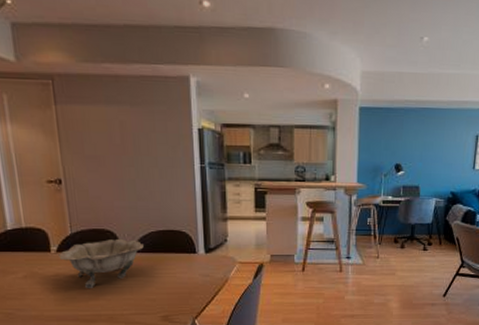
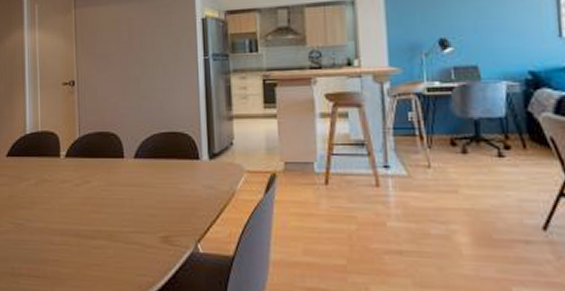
decorative bowl: present [58,238,144,288] -> none [67,142,146,199]

